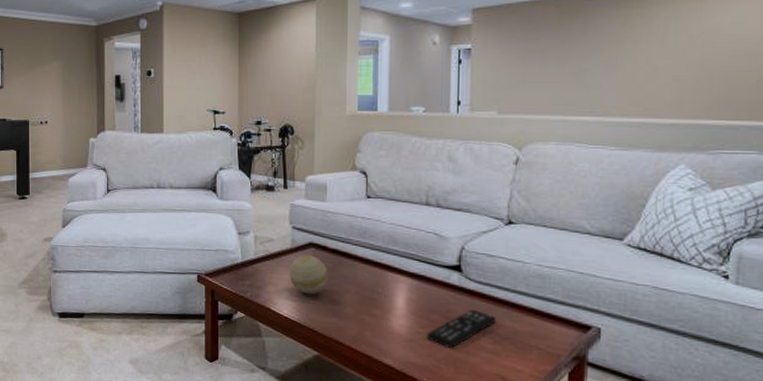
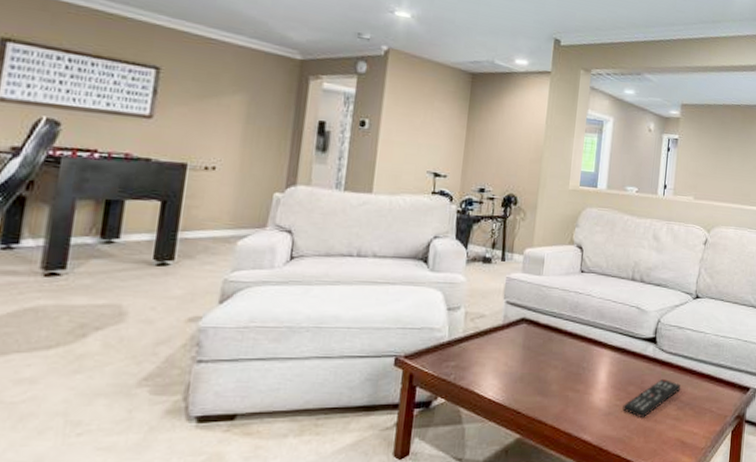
decorative ball: present [289,255,329,295] -> none [498,331,538,374]

